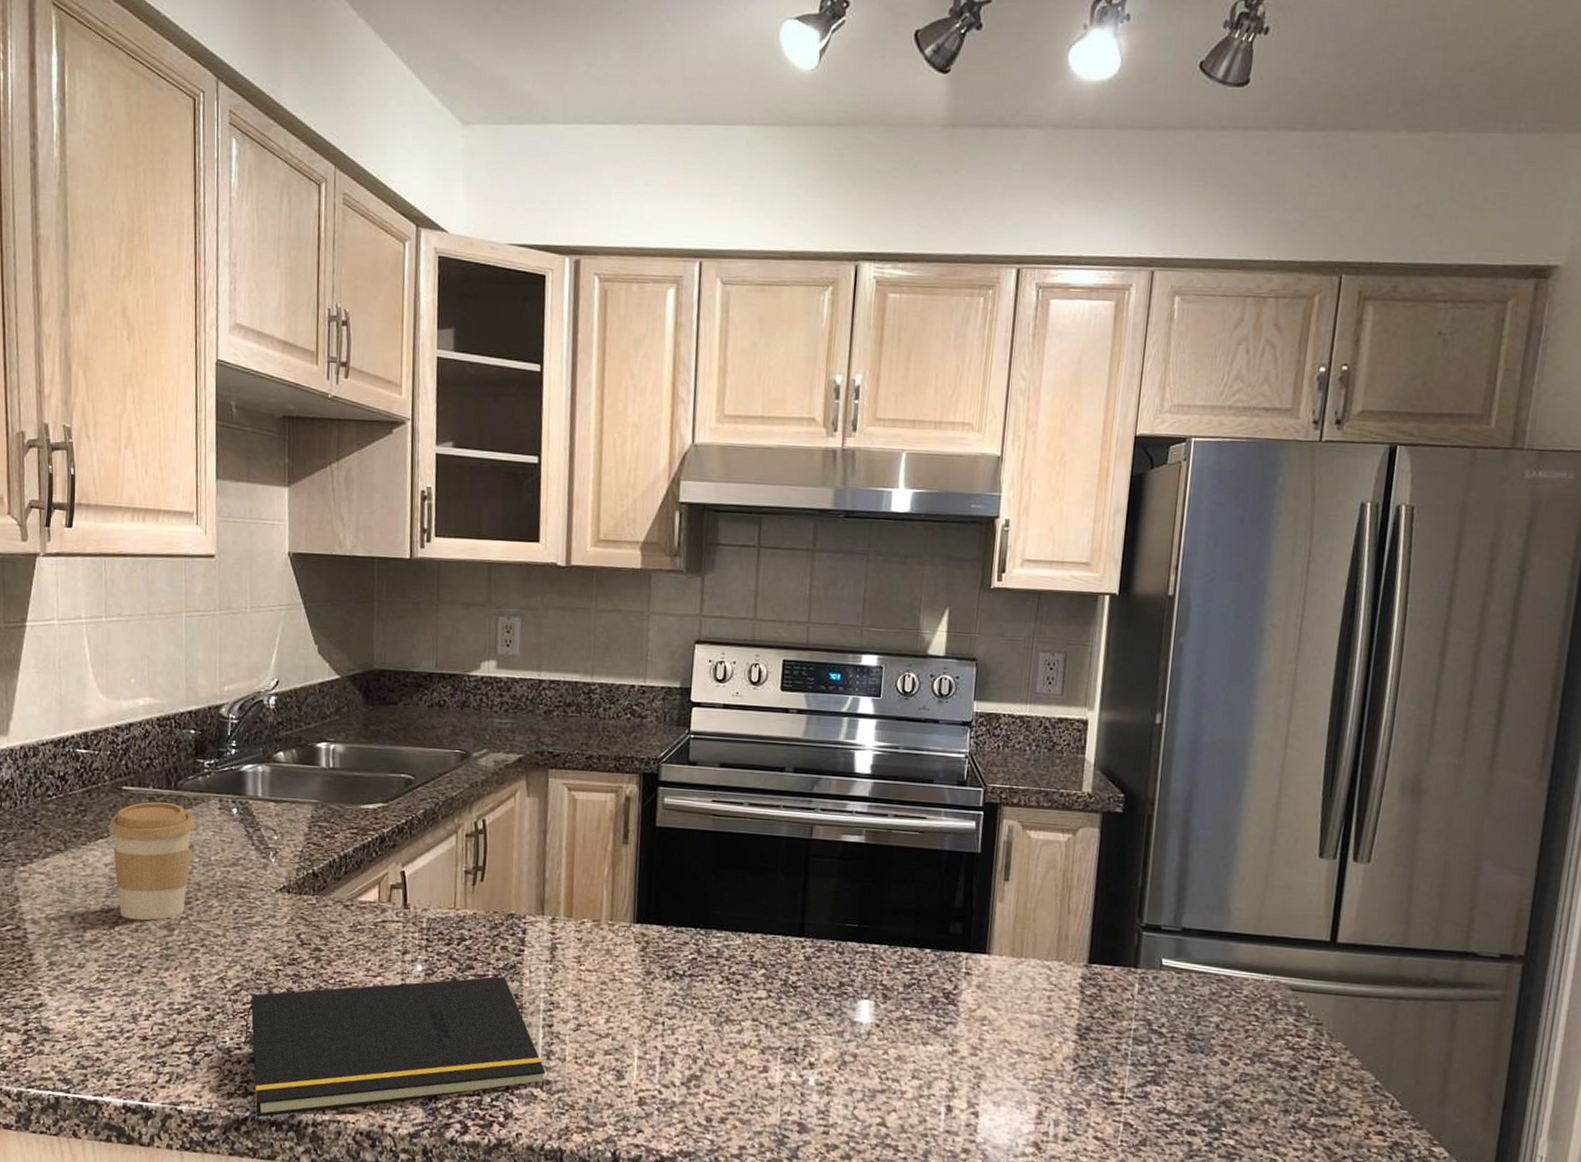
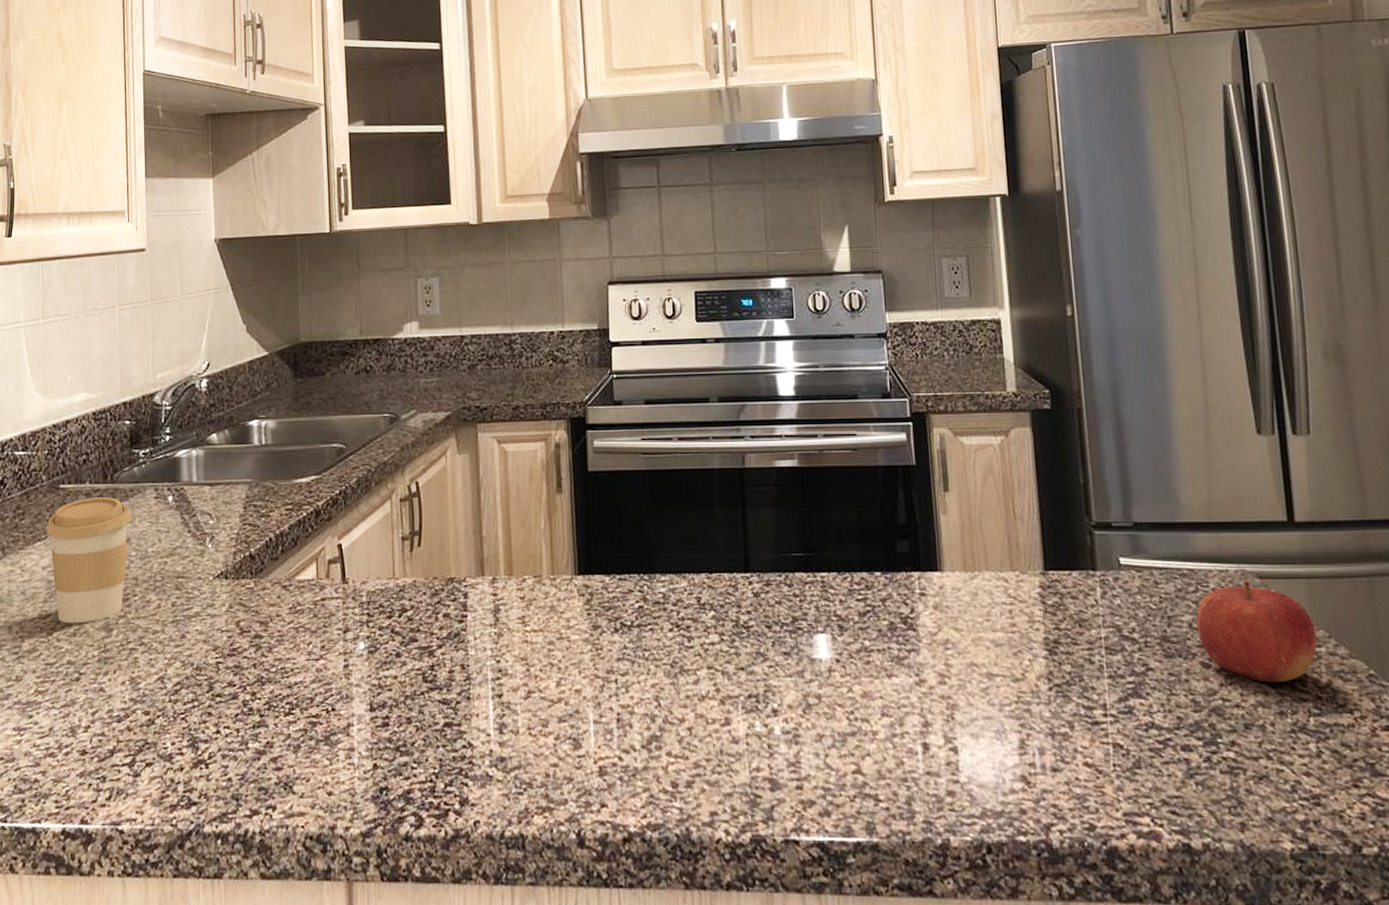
notepad: present [242,976,545,1118] -> none [184,646,499,830]
fruit: none [1222,990,1335,1085] -> present [1196,579,1318,683]

